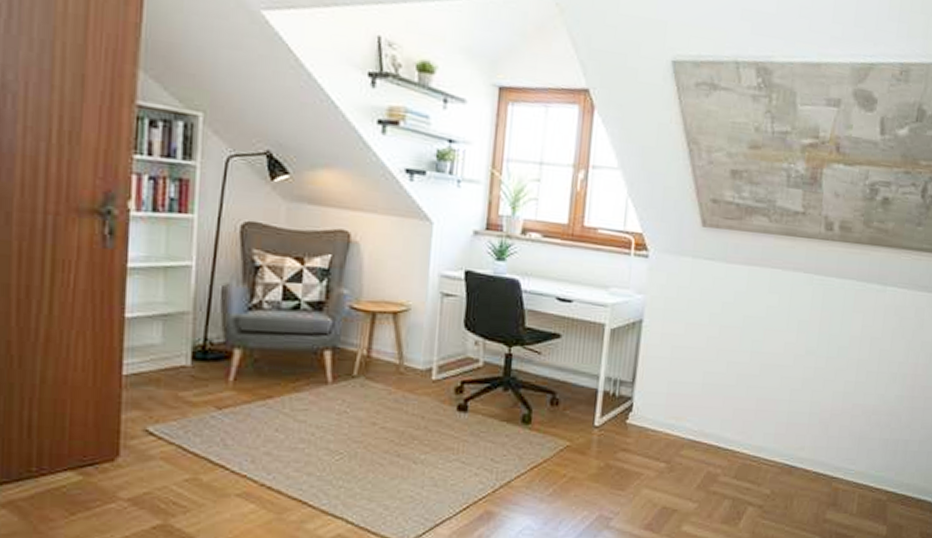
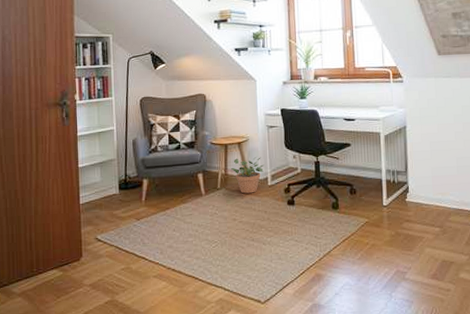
potted plant: none [378,334,430,389] -> present [231,157,265,194]

